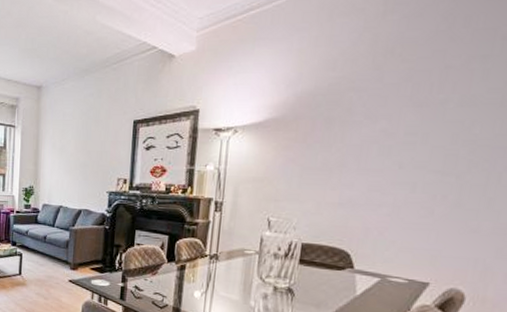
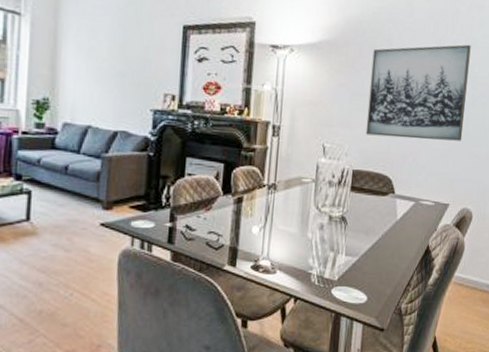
wall art: none [318,102,469,214] -> present [365,44,471,141]

